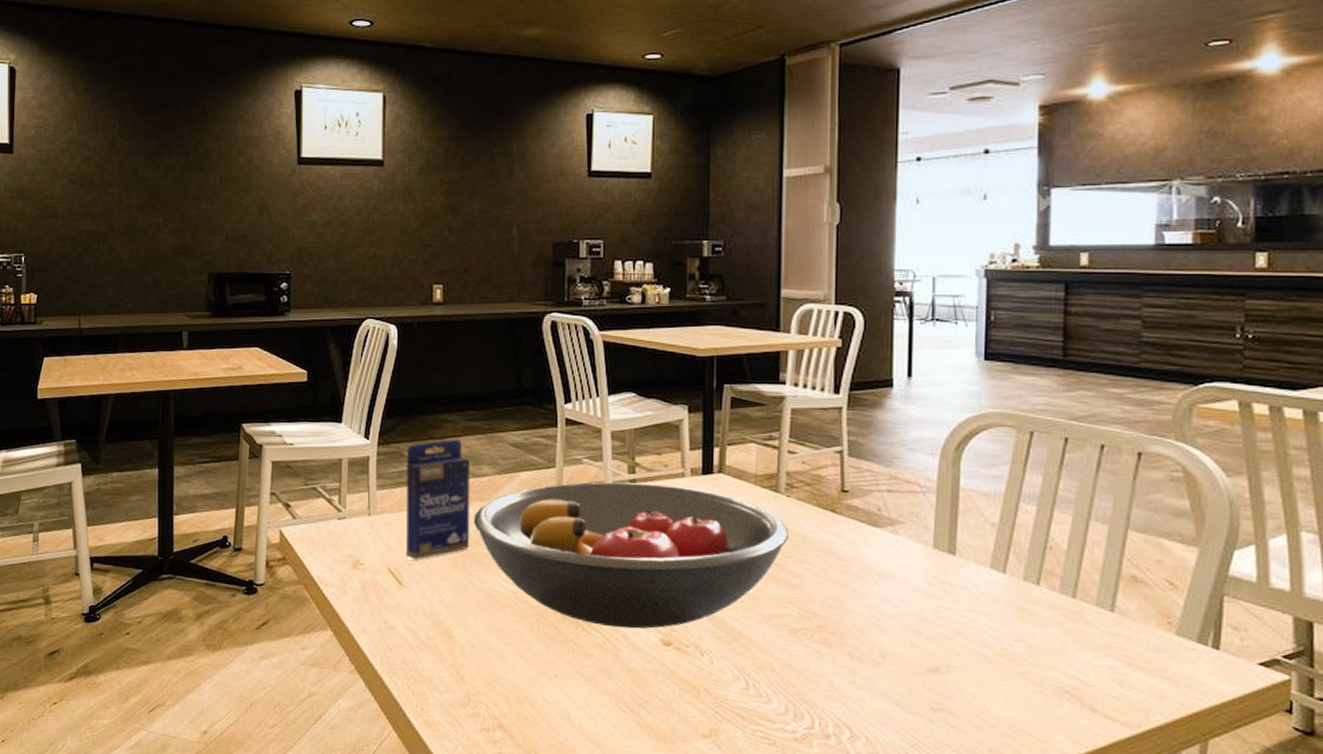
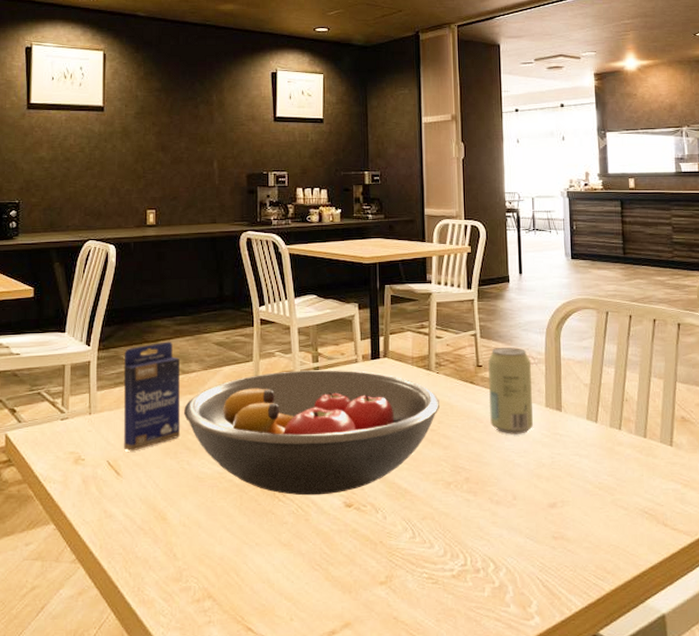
beverage can: none [854,470,916,580] -> present [488,347,533,435]

